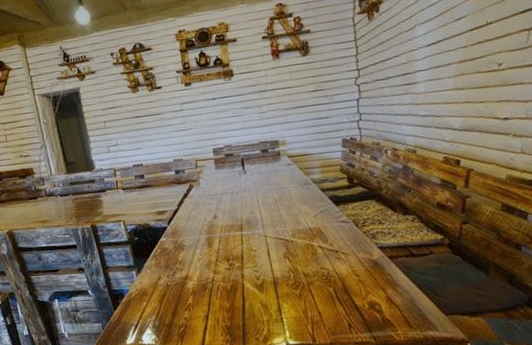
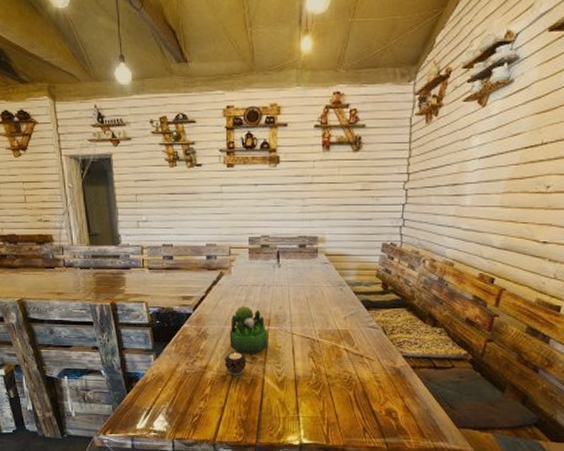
candle: none [202,260,225,283] -> present [224,352,247,376]
plant: none [204,215,244,261] -> present [229,306,269,354]

